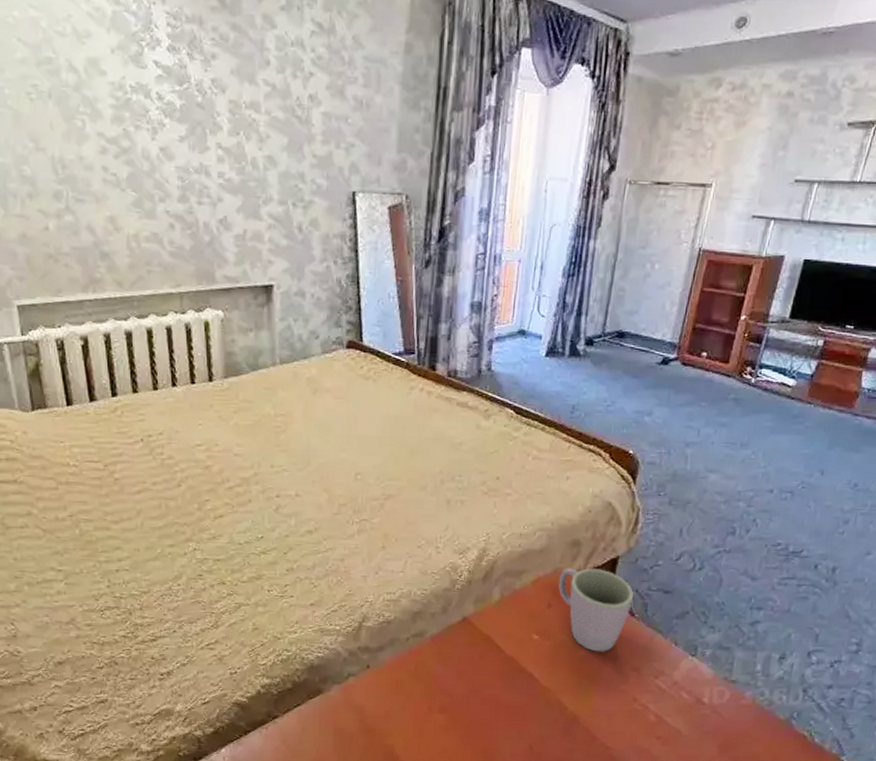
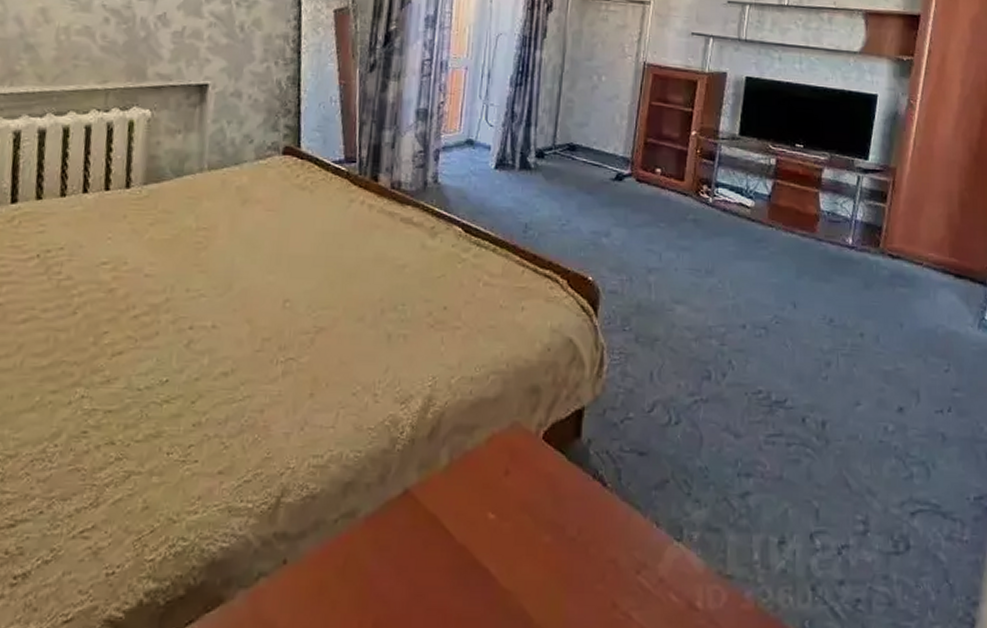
mug: present [558,567,635,652] -> none [516,421,605,537]

